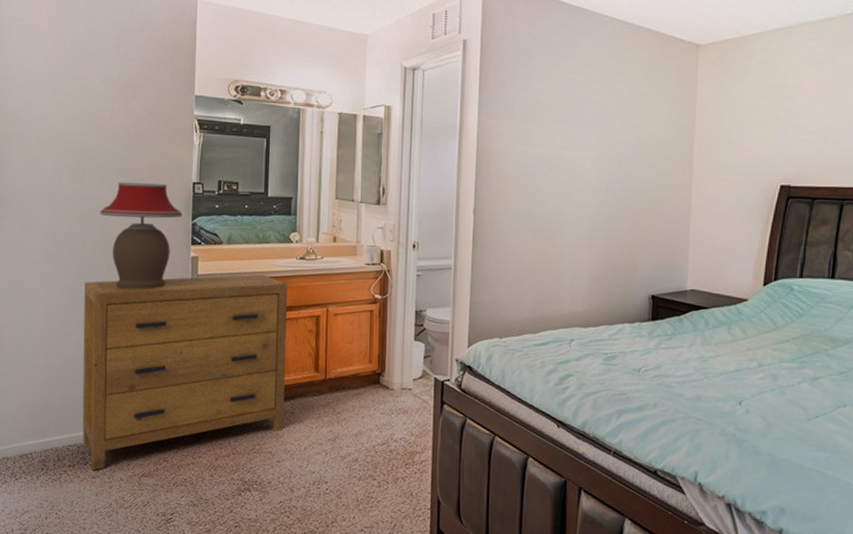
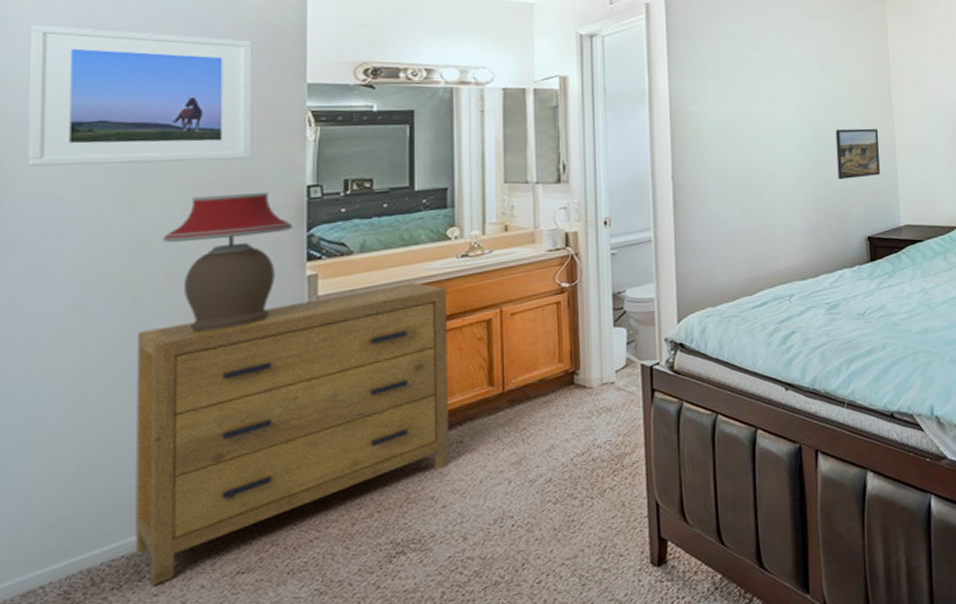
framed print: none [20,32,159,156] -> present [28,24,253,167]
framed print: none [628,182,675,235] -> present [835,128,880,180]

